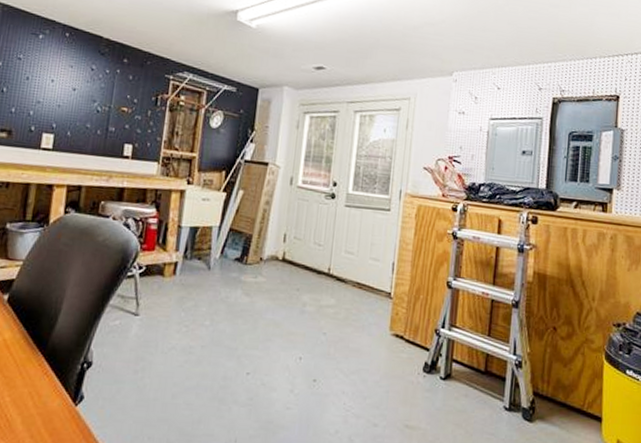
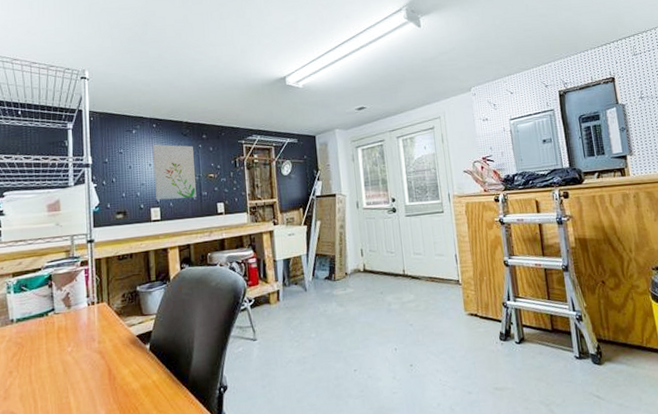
wall art: none [51,56,109,132] -> present [153,144,197,200]

